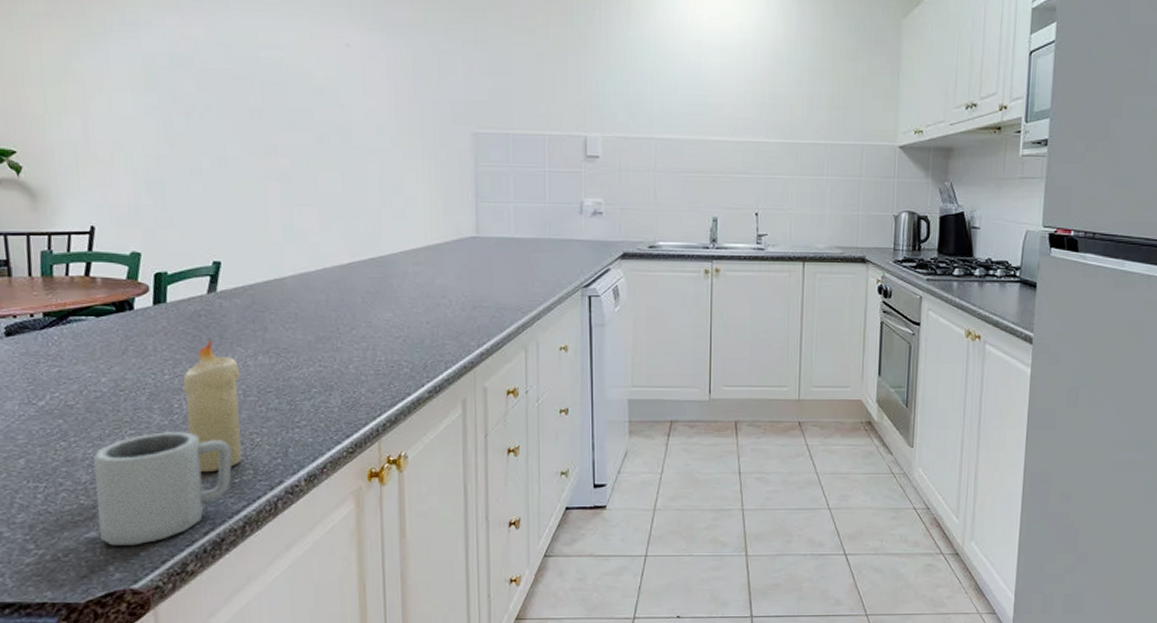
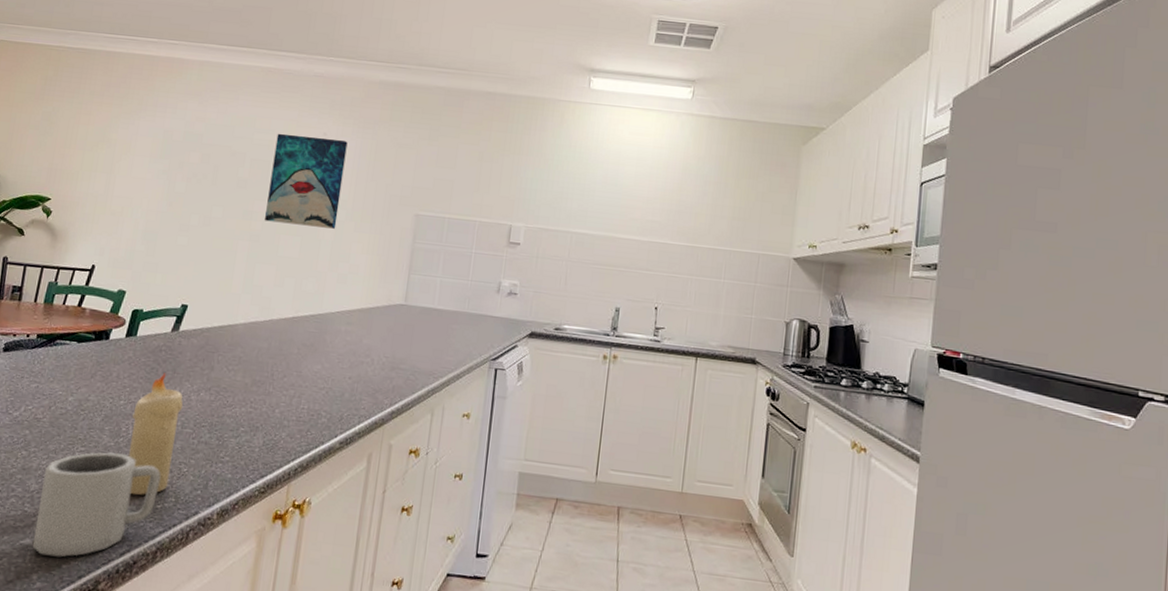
wall art: none [288,48,381,158] -> present [265,133,348,229]

